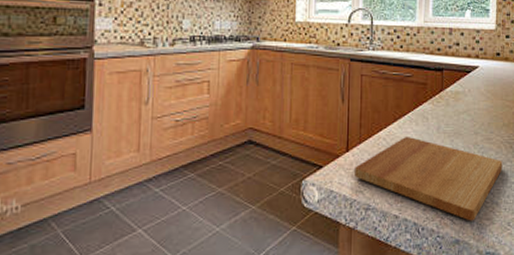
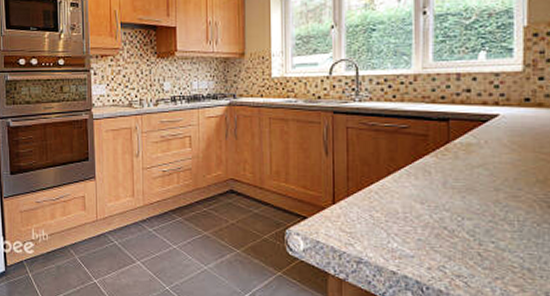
cutting board: present [355,136,503,221] -> none [343,190,537,286]

